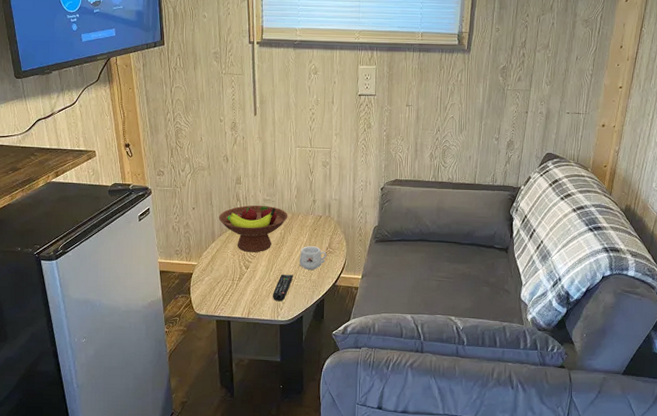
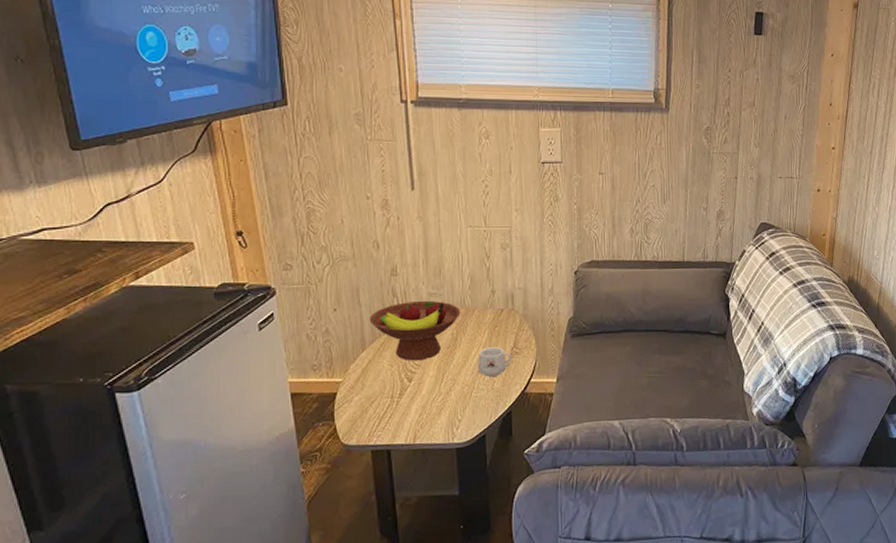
remote control: present [272,274,294,301] -> none [444,384,472,419]

